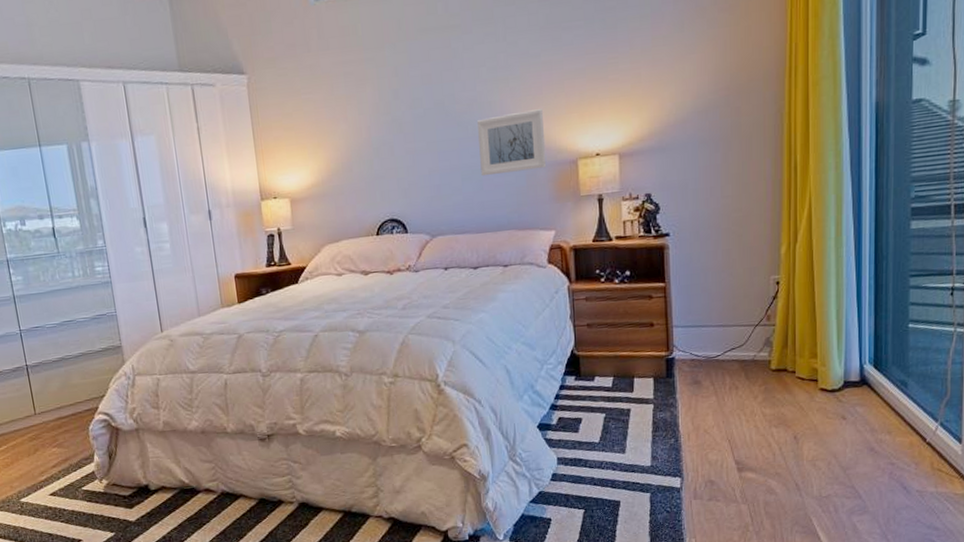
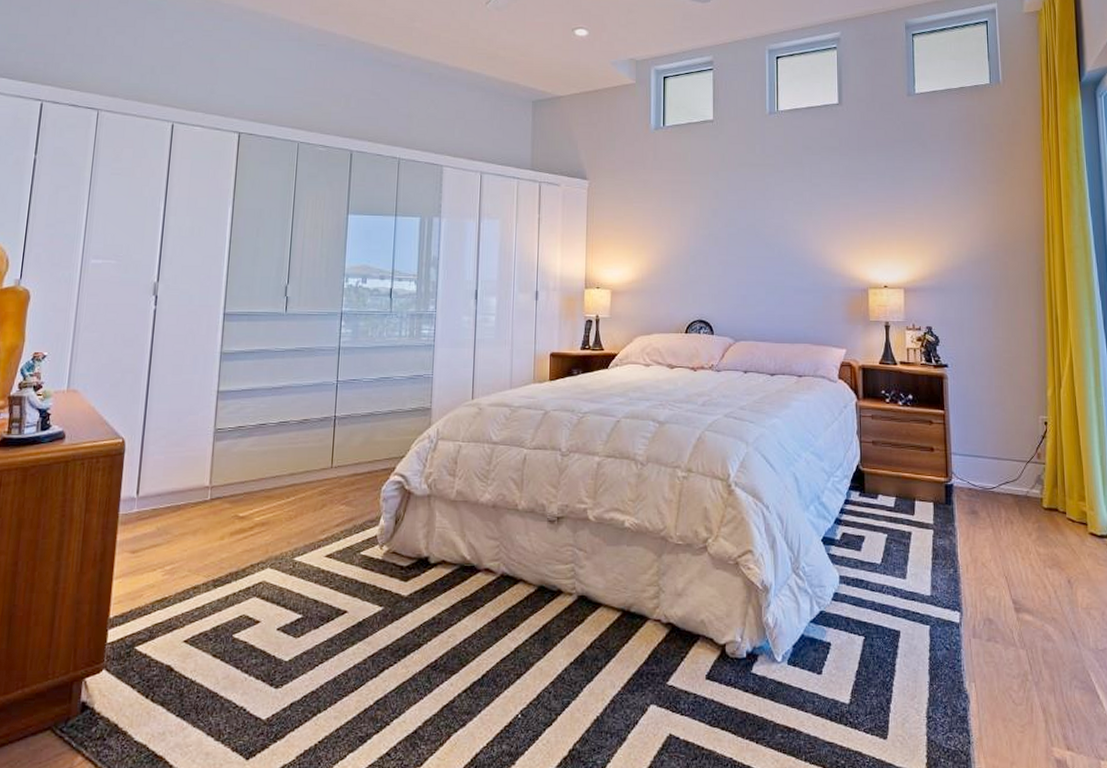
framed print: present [477,109,547,177] -> none [783,241,841,293]

